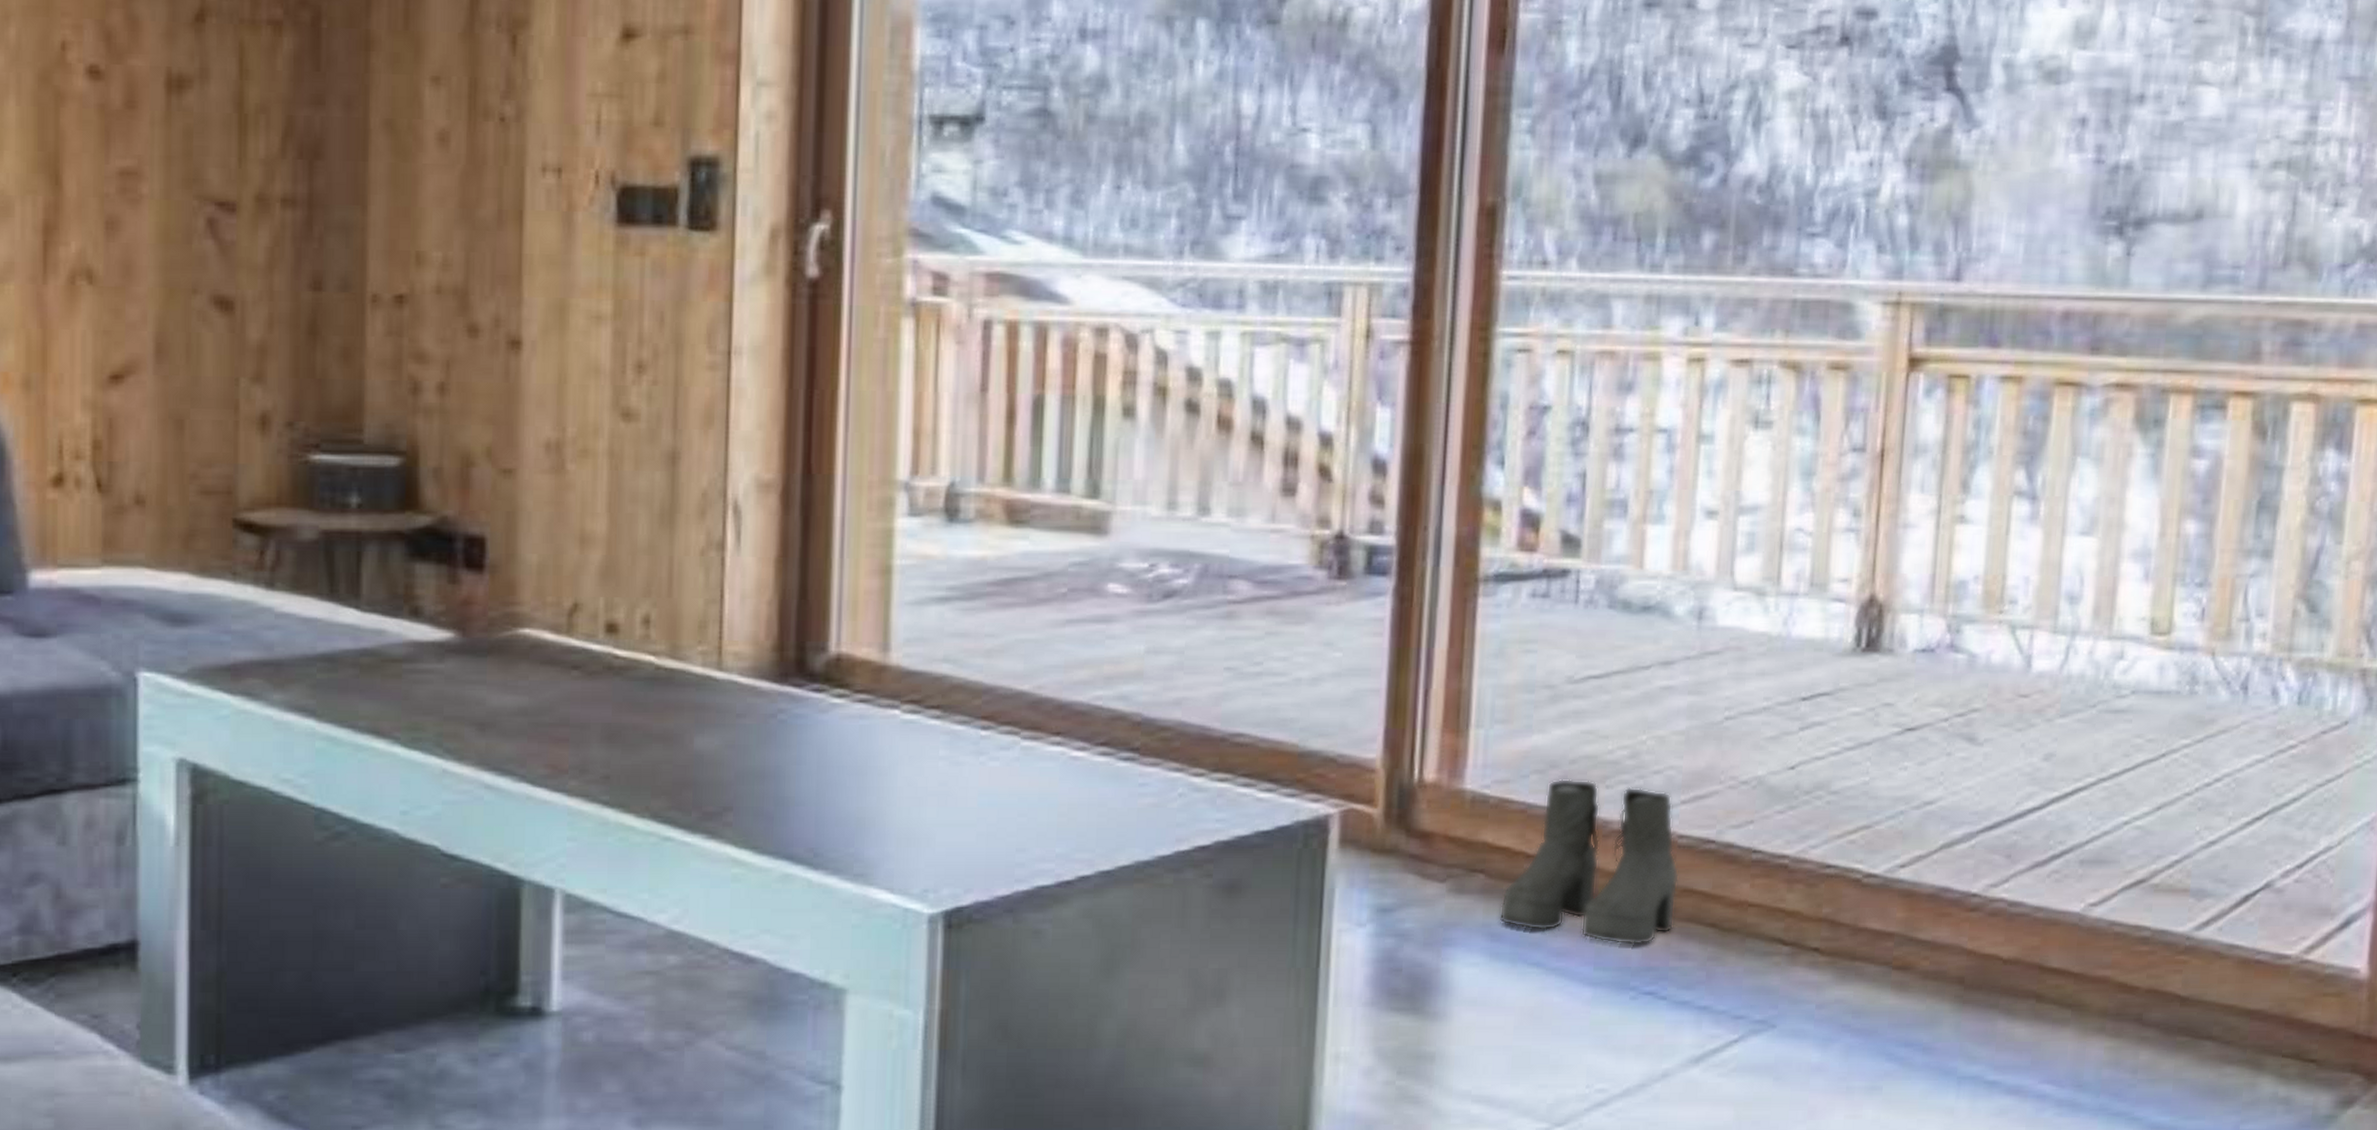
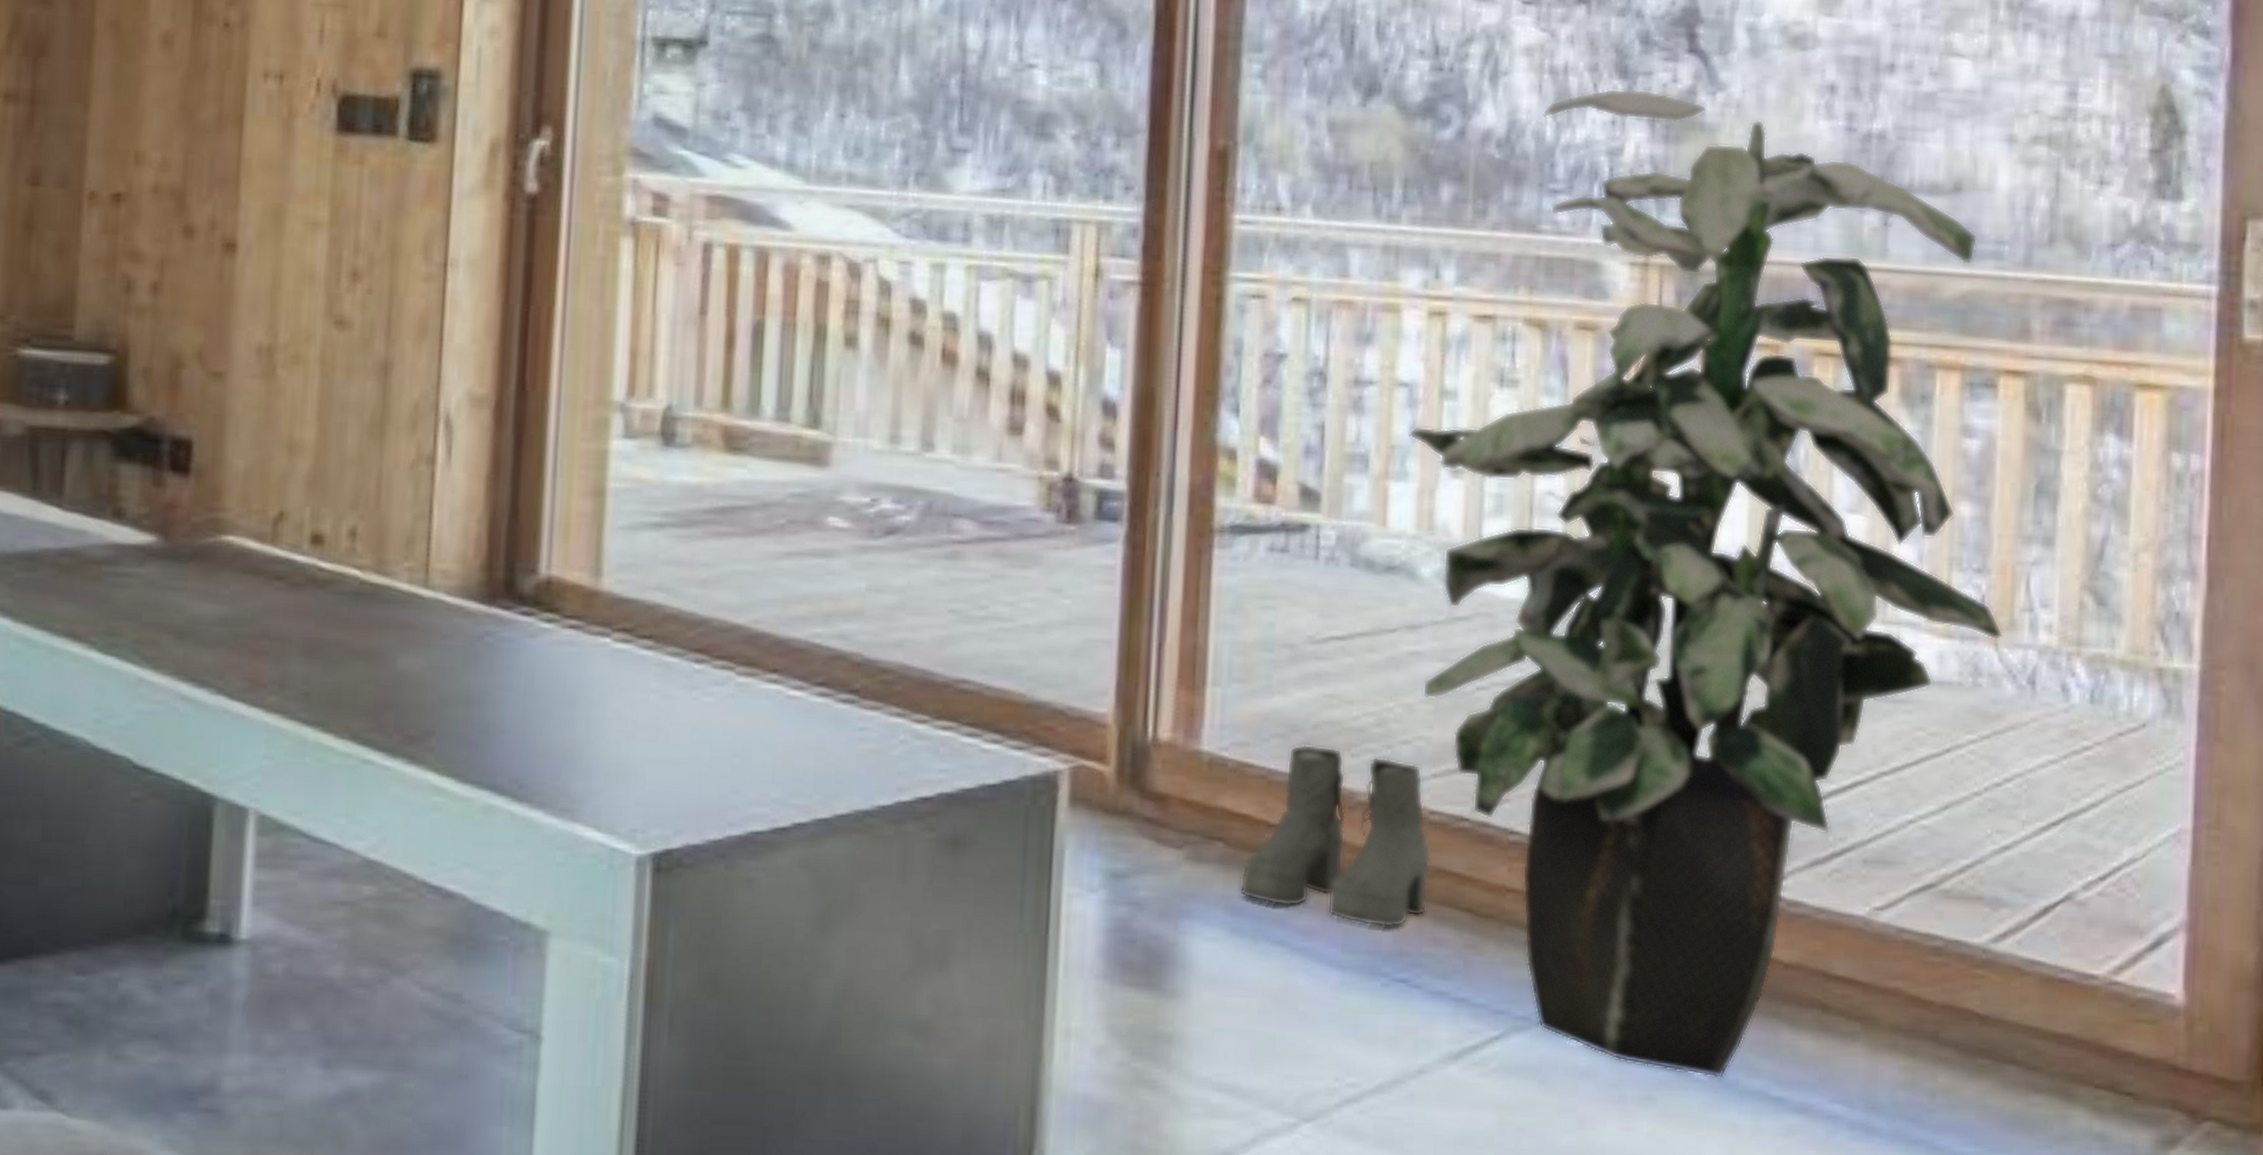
indoor plant: none [1665,129,2220,1067] -> present [1408,88,2003,1079]

